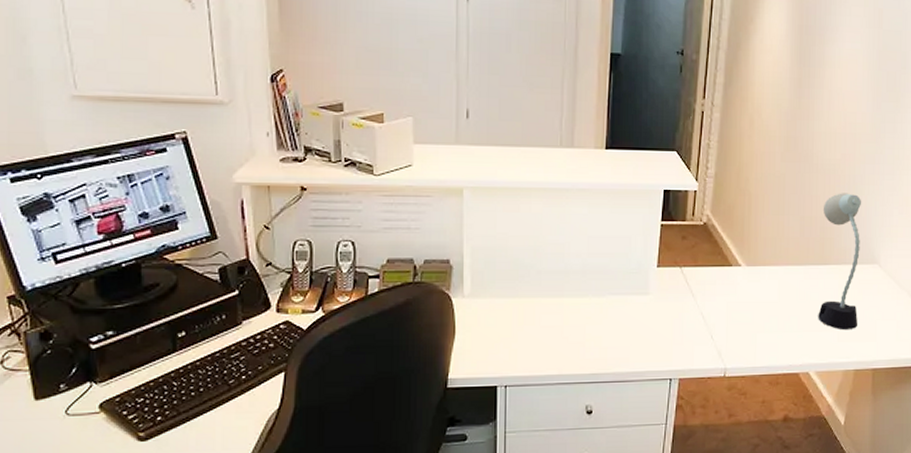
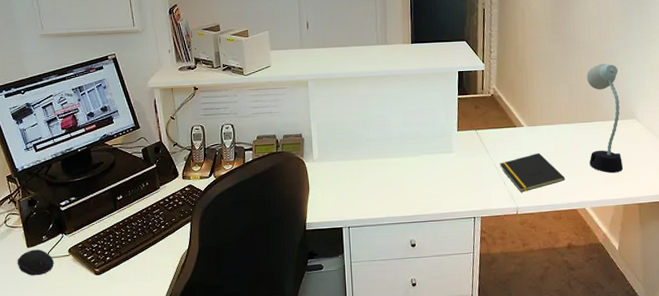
computer mouse: none [17,403,76,441] -> present [17,249,54,276]
notepad: none [708,300,787,350] -> present [500,152,566,193]

